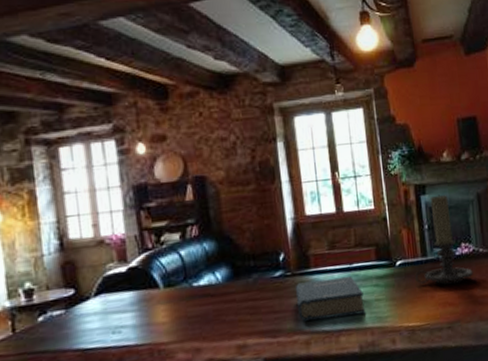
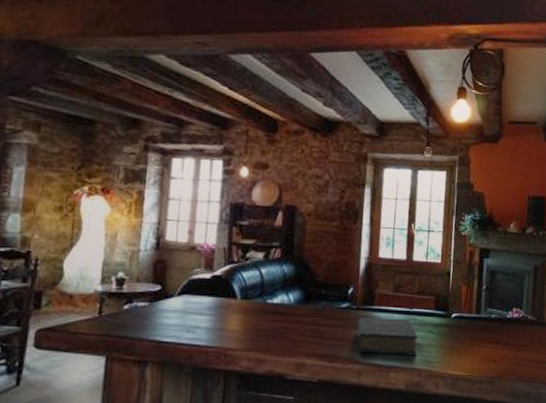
candle holder: present [415,195,473,285] -> none [466,260,520,344]

